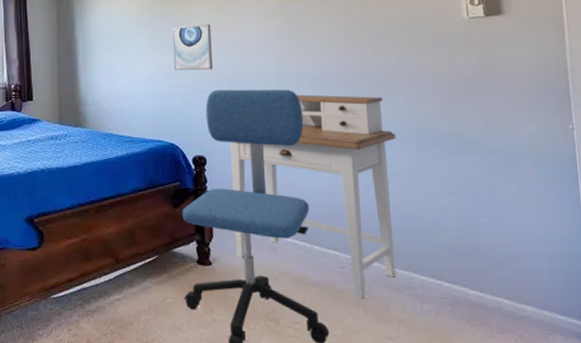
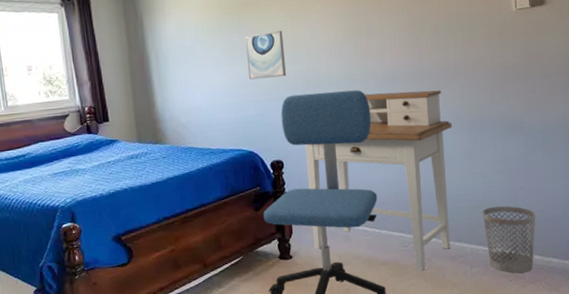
wastebasket: none [435,233,502,319] -> present [483,206,536,274]

